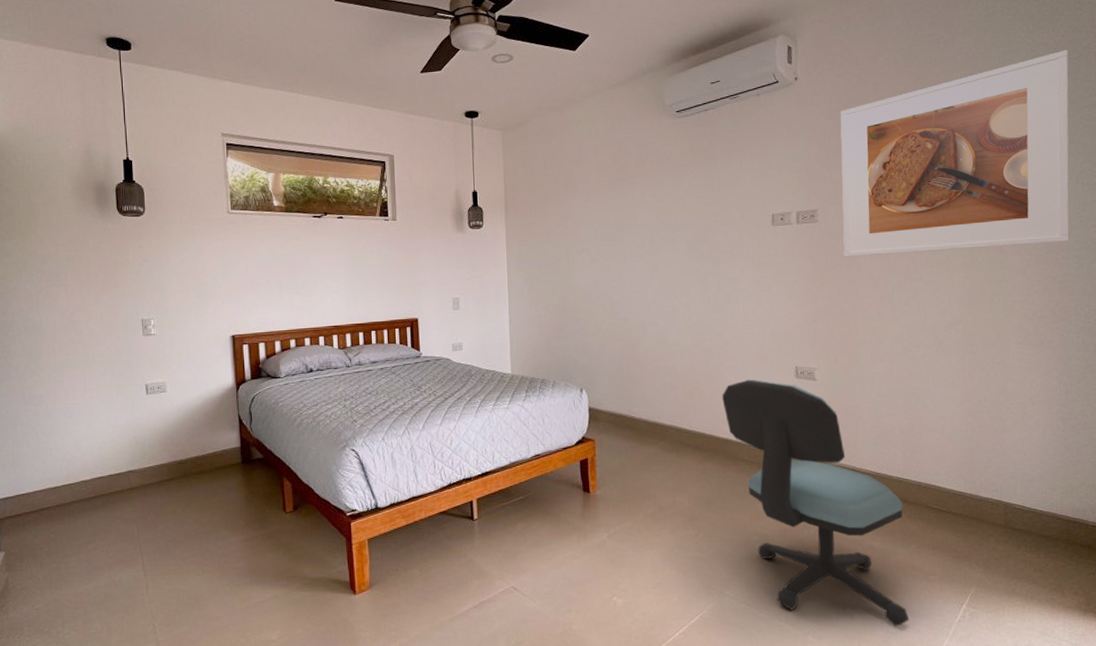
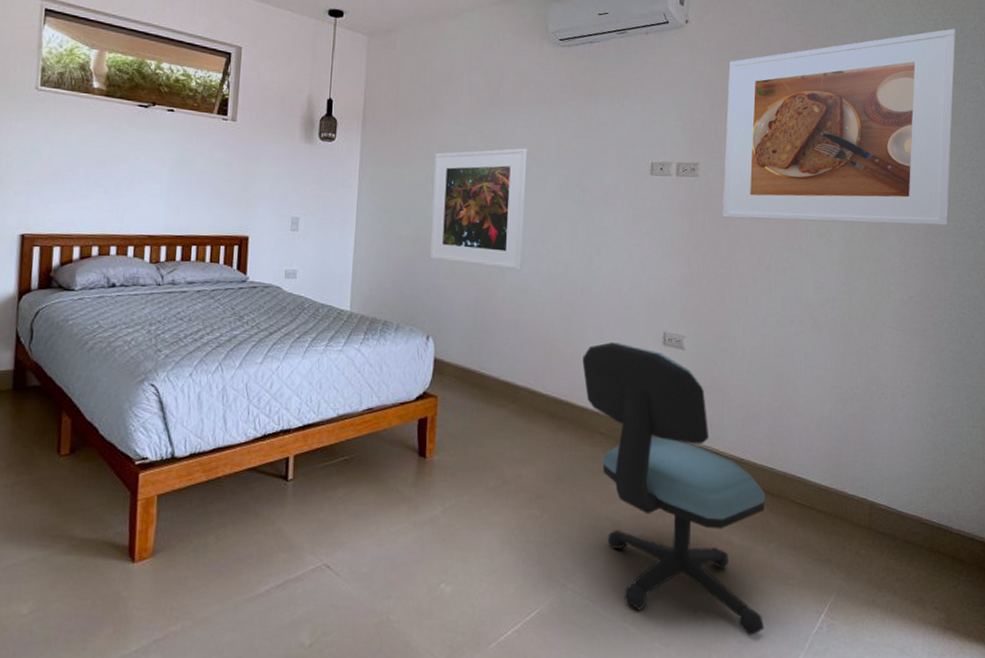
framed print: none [572,214,660,324] -> present [430,148,528,270]

